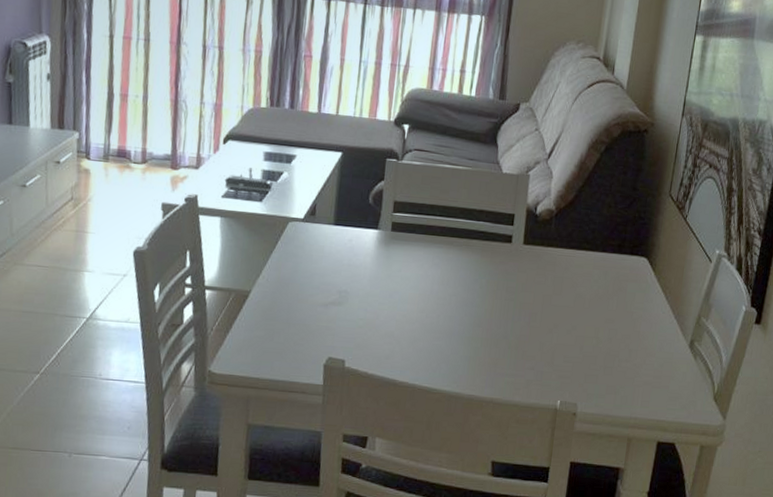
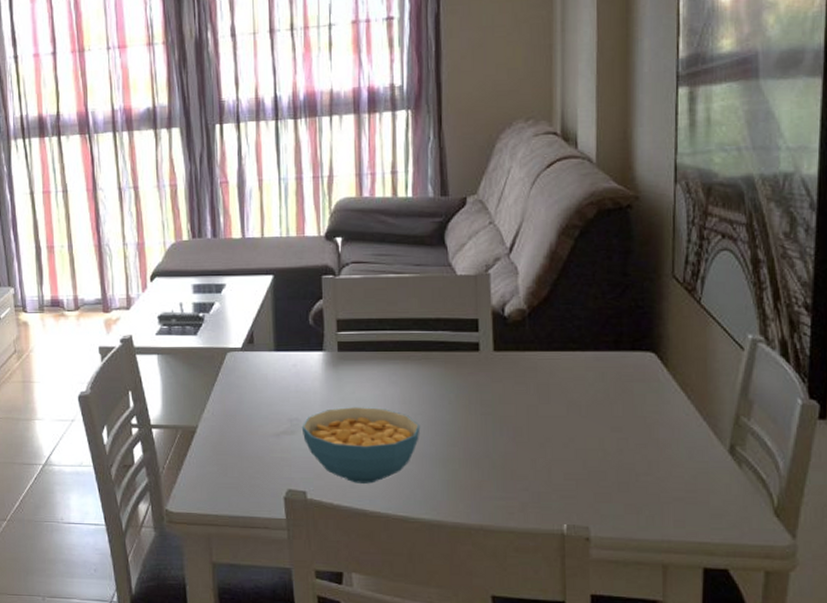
cereal bowl: none [348,284,454,356] -> present [301,407,421,484]

